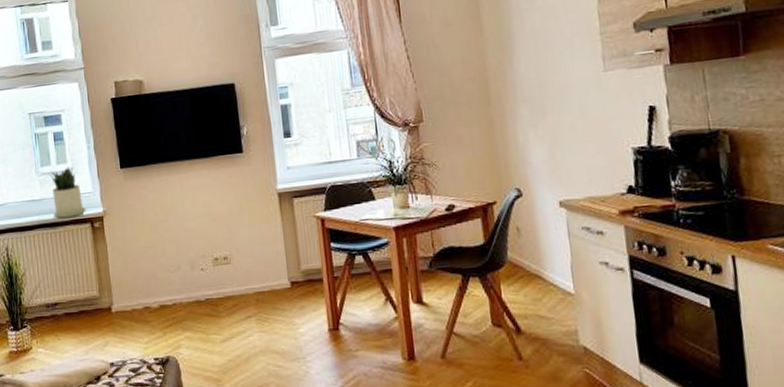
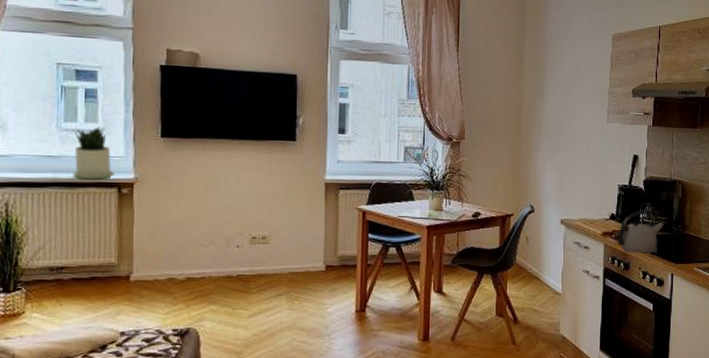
kettle: none [642,173,710,235] -> present [617,209,665,254]

